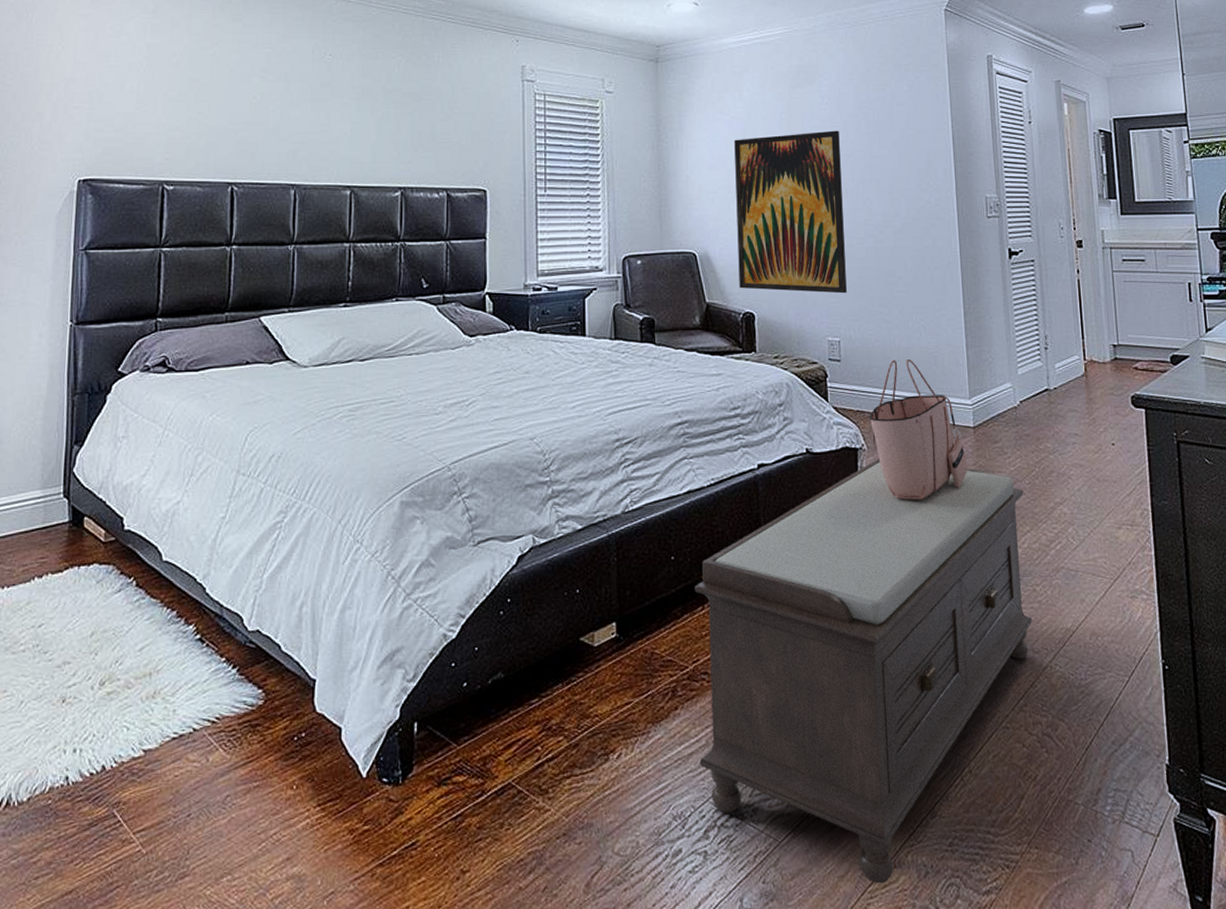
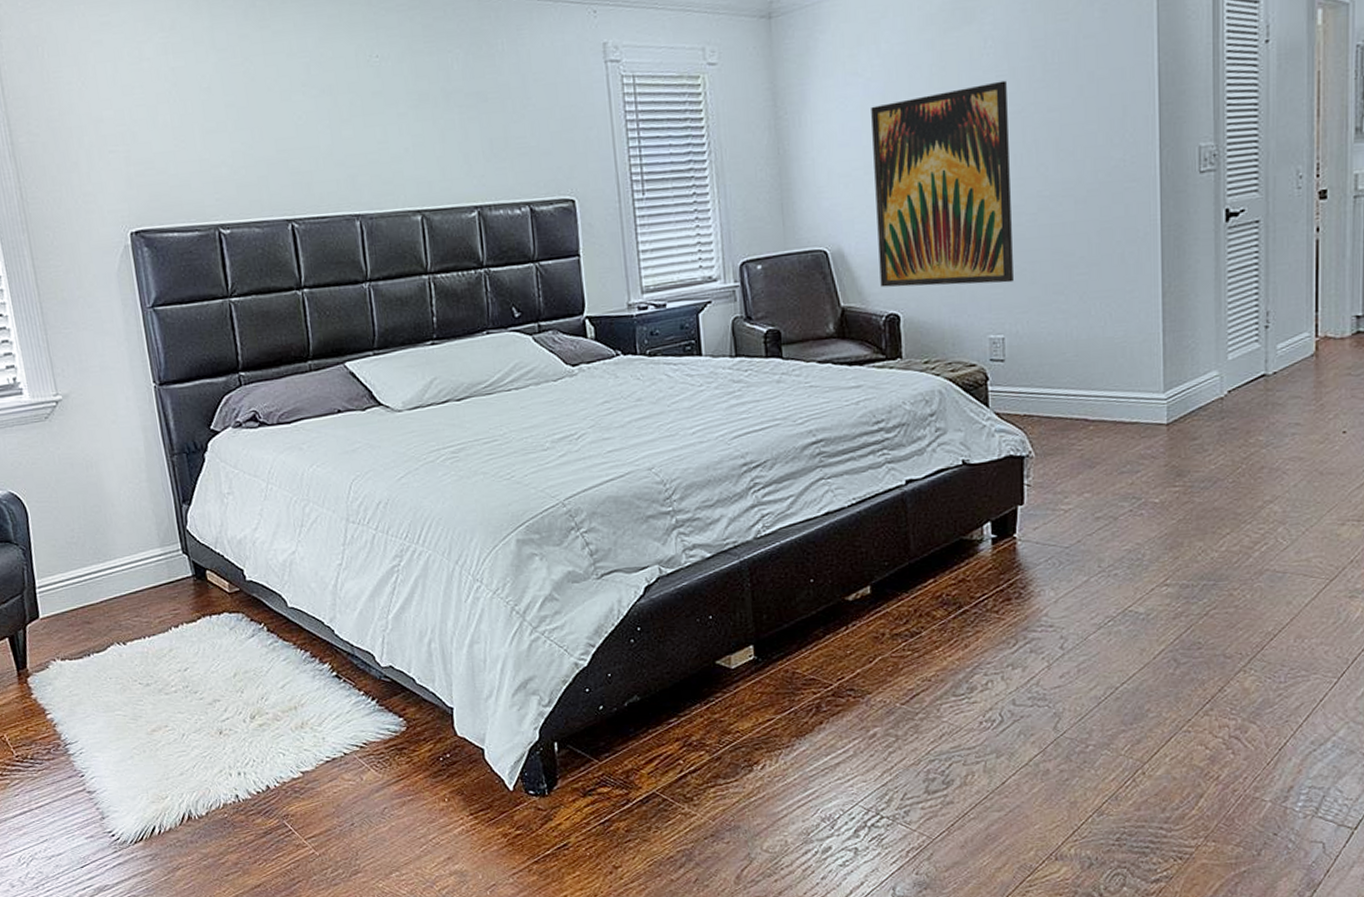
bench: present [694,458,1033,884] -> none [836,466,1226,874]
tote bag: present [869,360,969,500] -> none [1038,353,1158,508]

